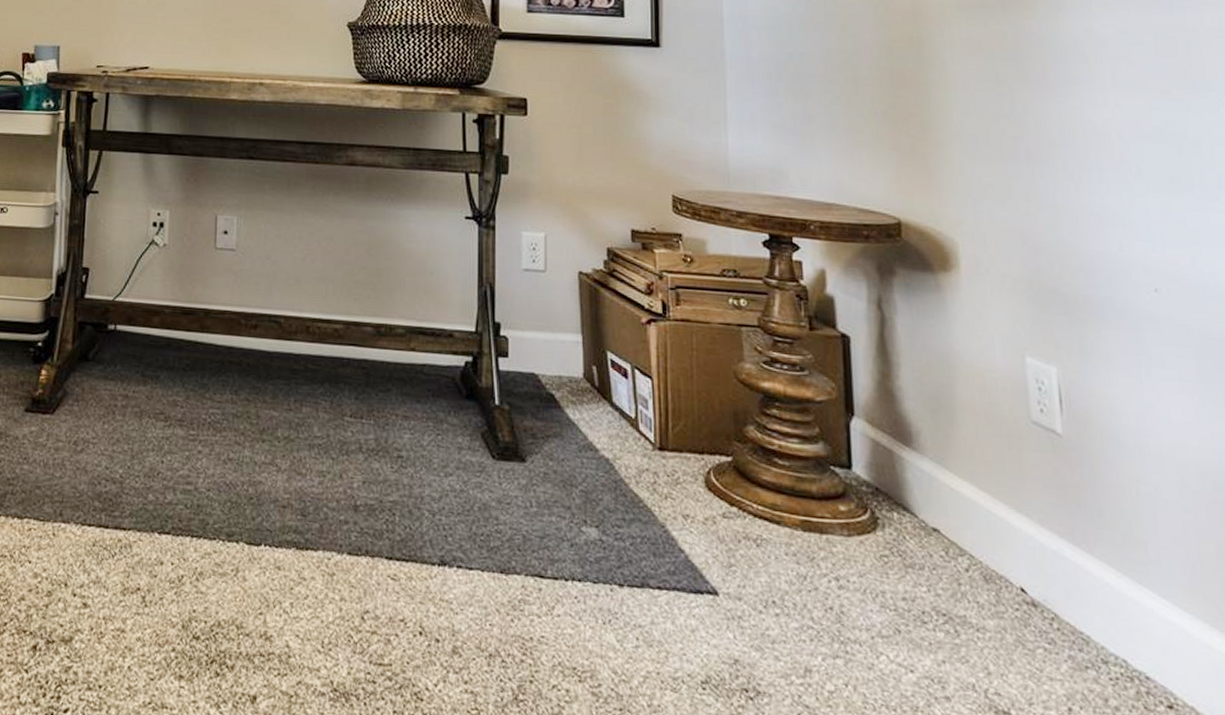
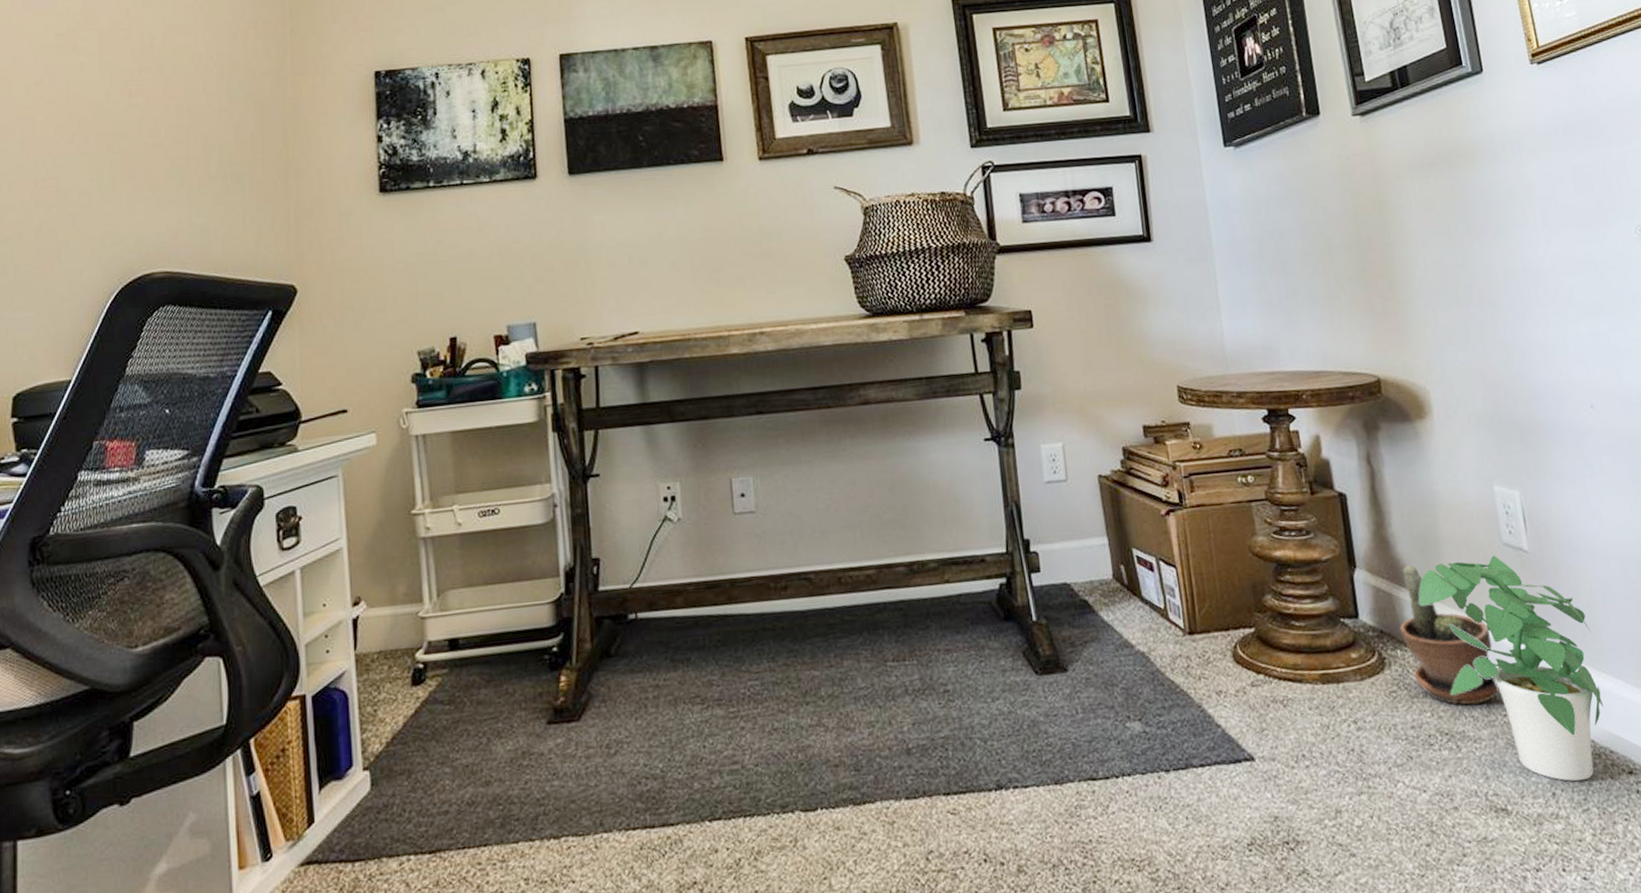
potted plant: none [899,423,1013,590] -> present [1400,564,1500,706]
potted plant: none [924,429,1143,703] -> present [1418,555,1604,782]

